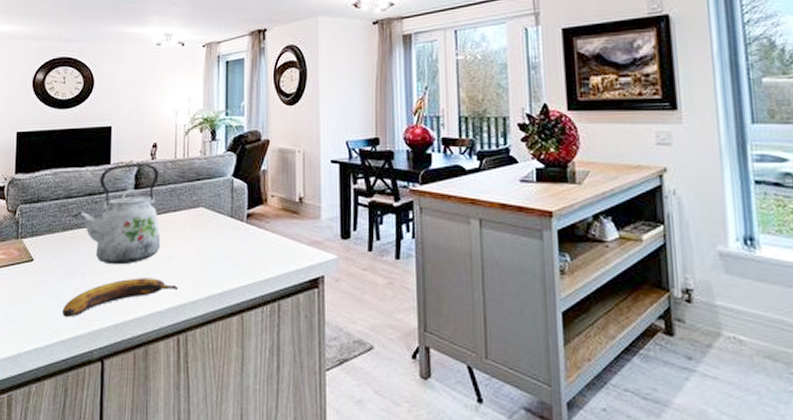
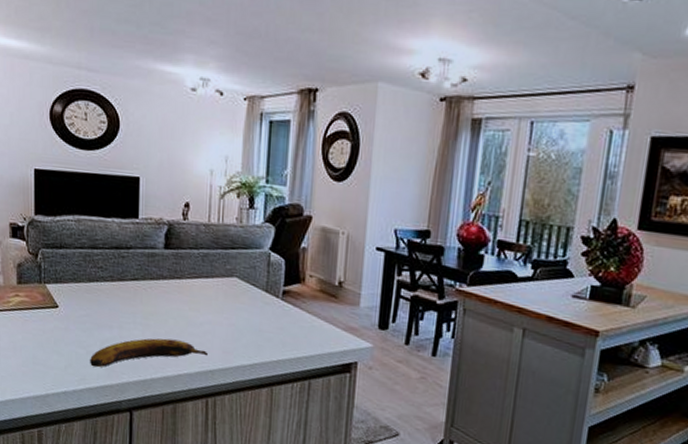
kettle: present [73,164,161,265] -> none [99,220,192,324]

